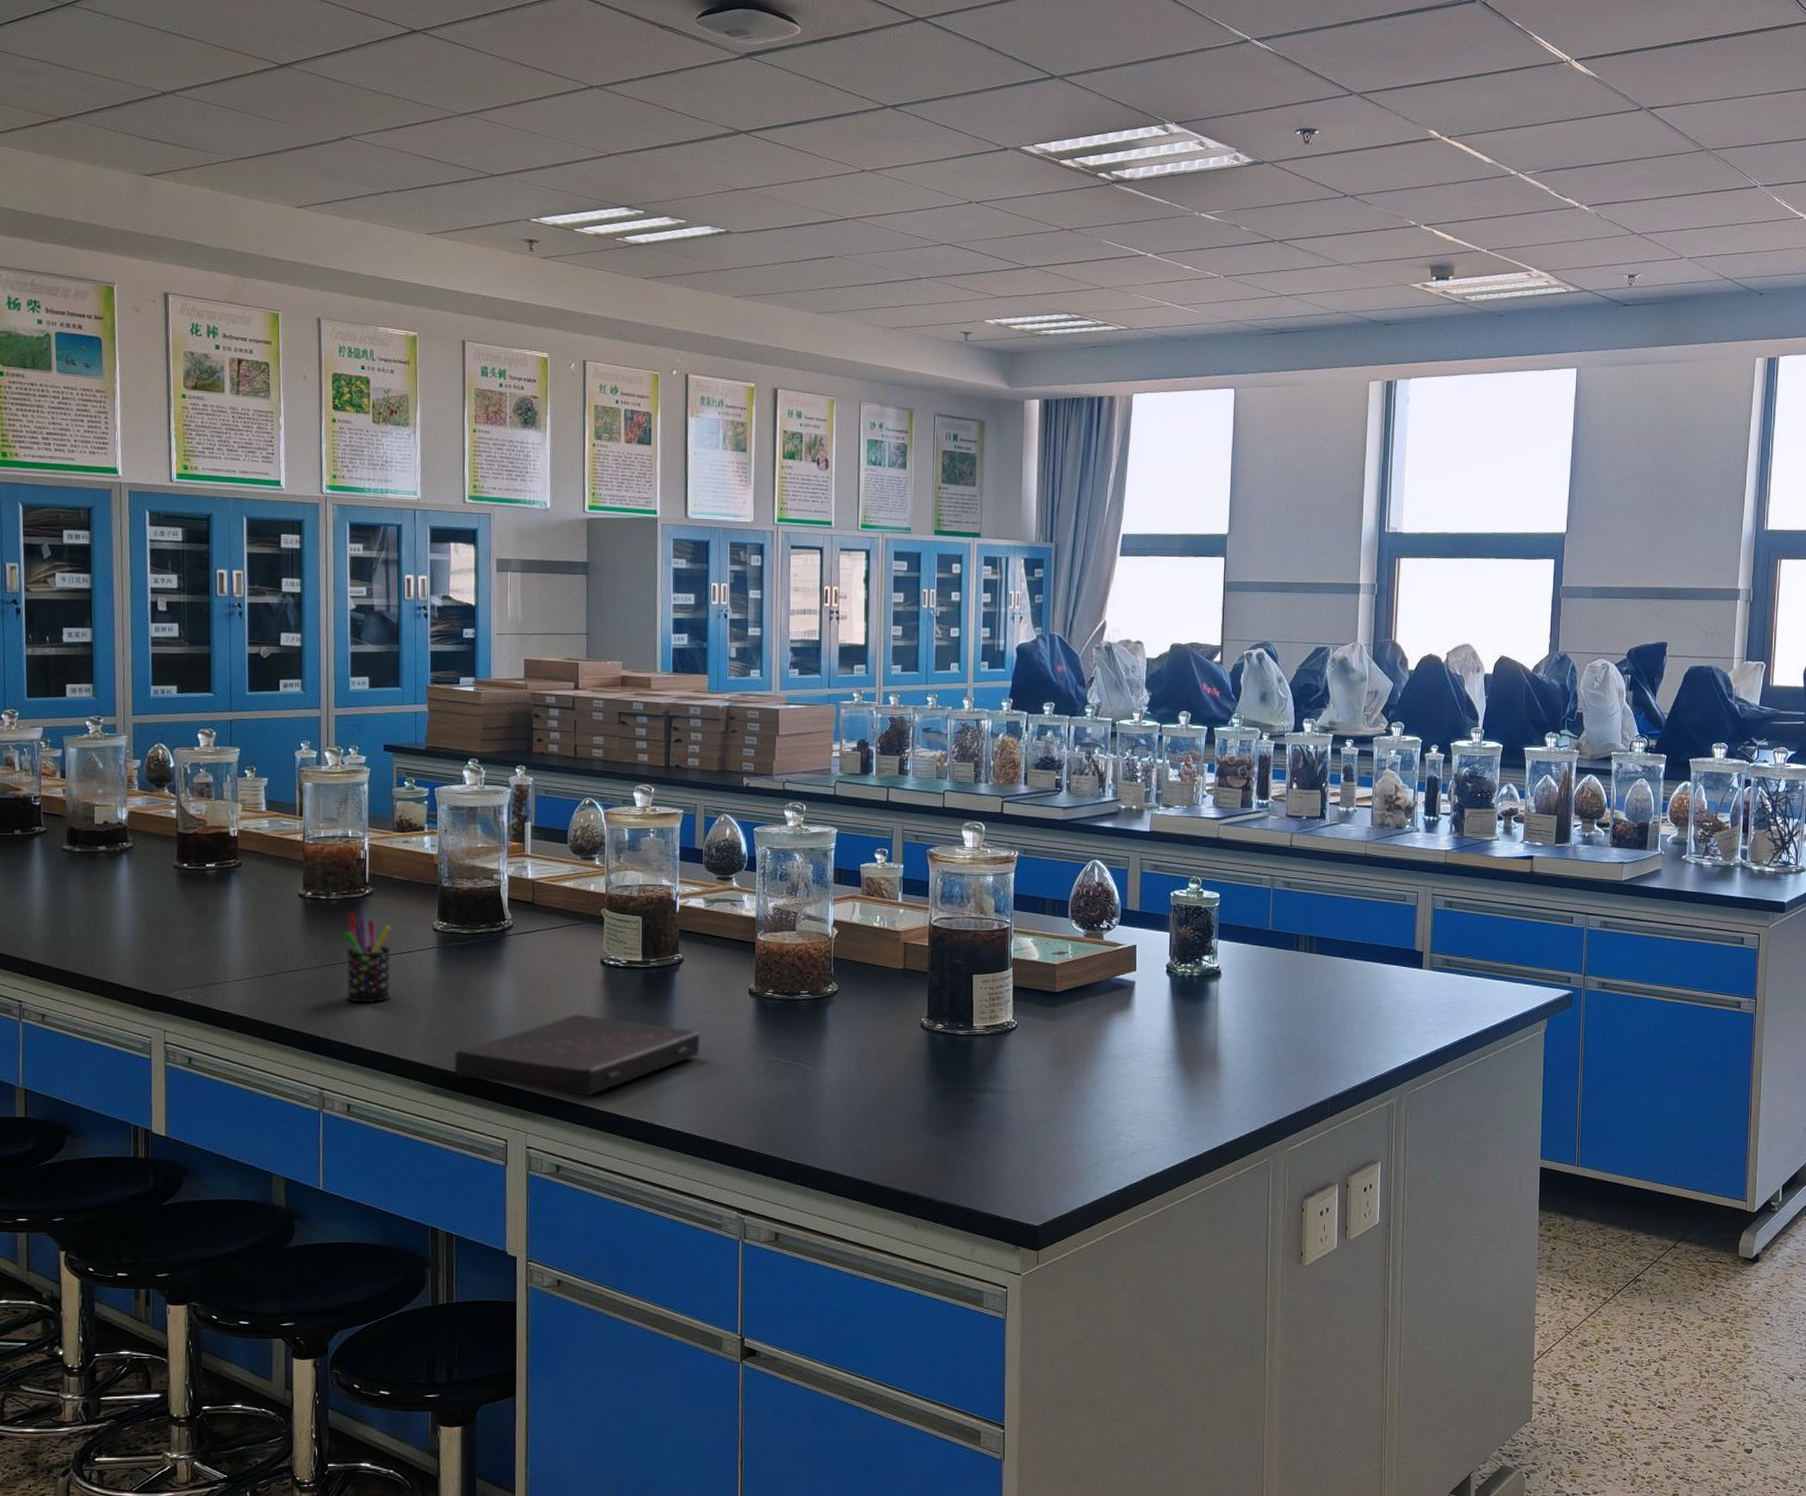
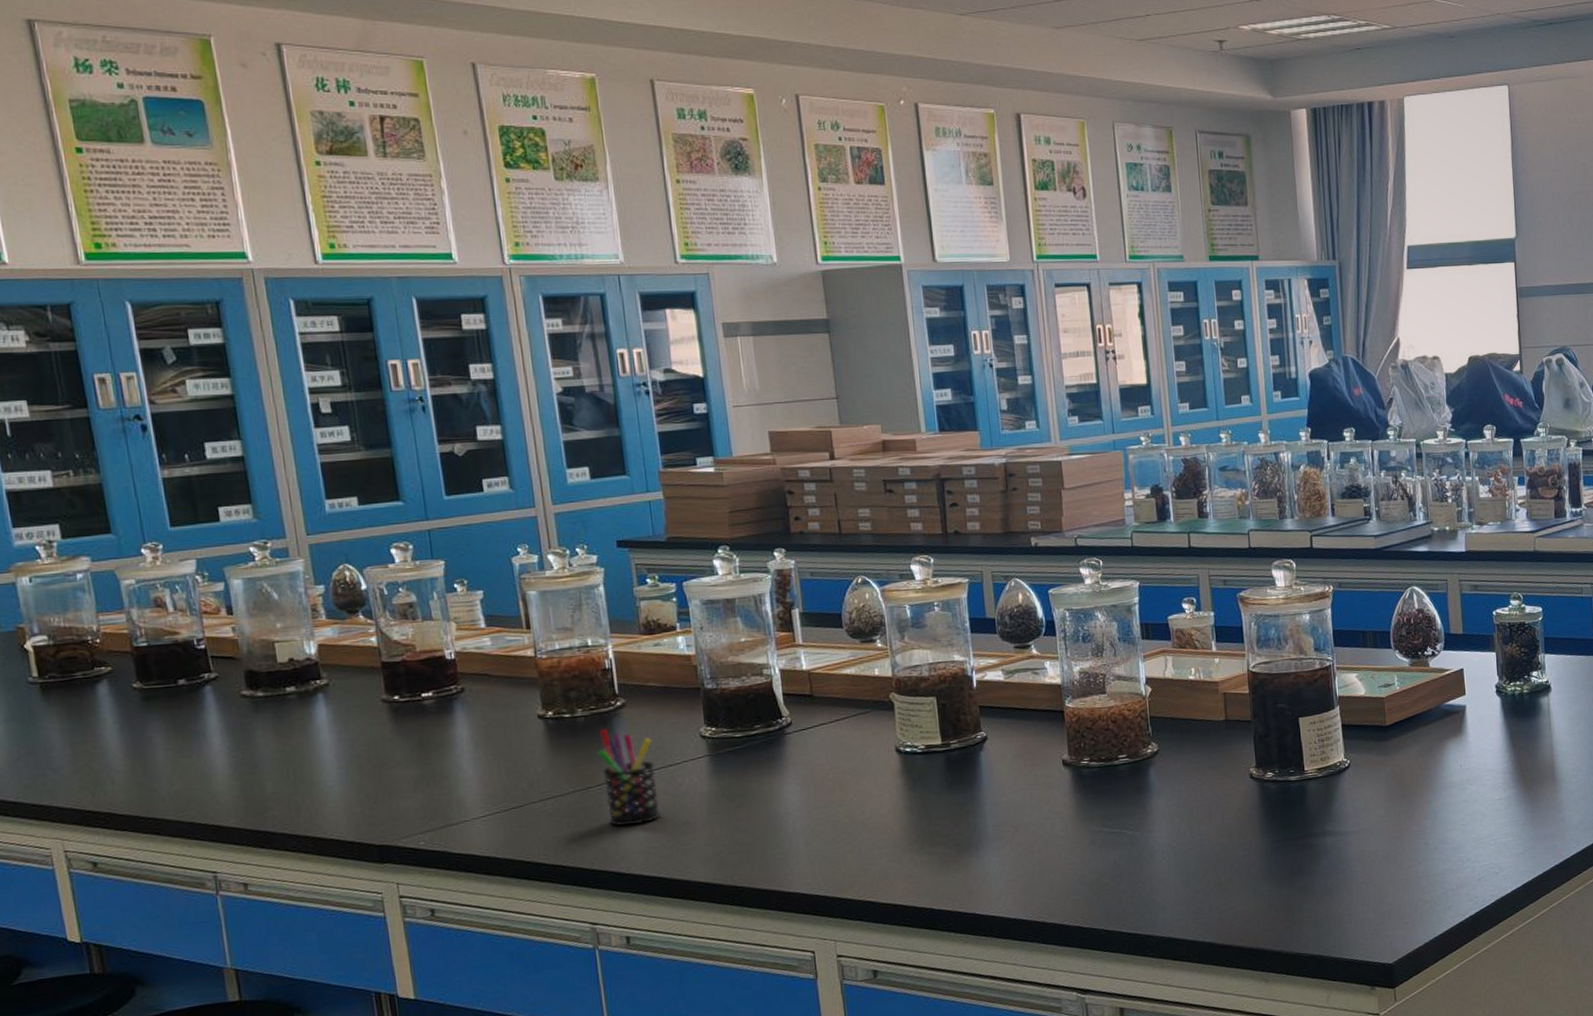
book: present [453,1013,700,1096] -> none [743,807,1017,895]

